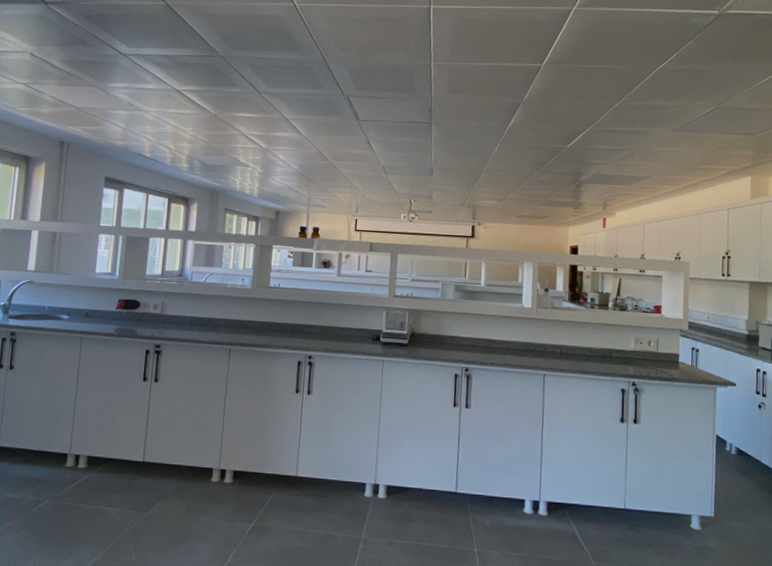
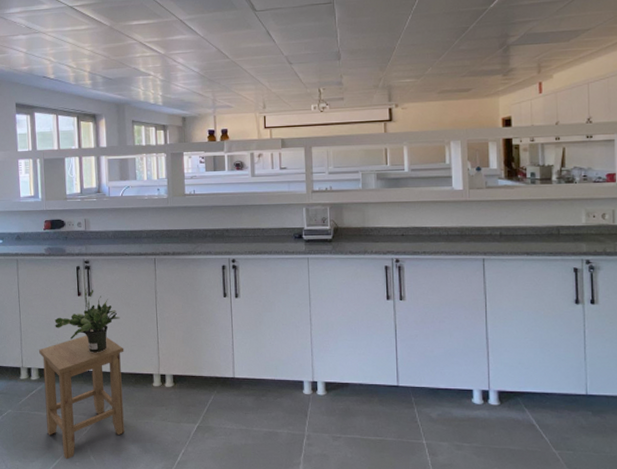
stool: none [87,423,186,558] -> present [39,335,125,460]
potted plant: none [113,373,186,443] -> present [54,288,120,353]

